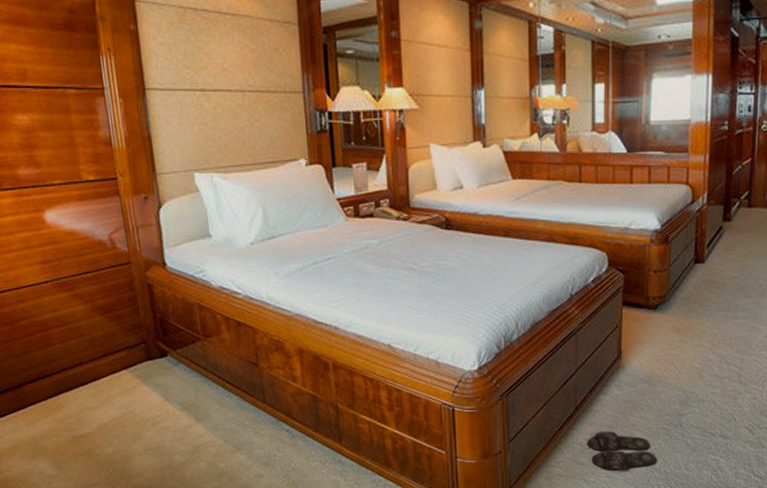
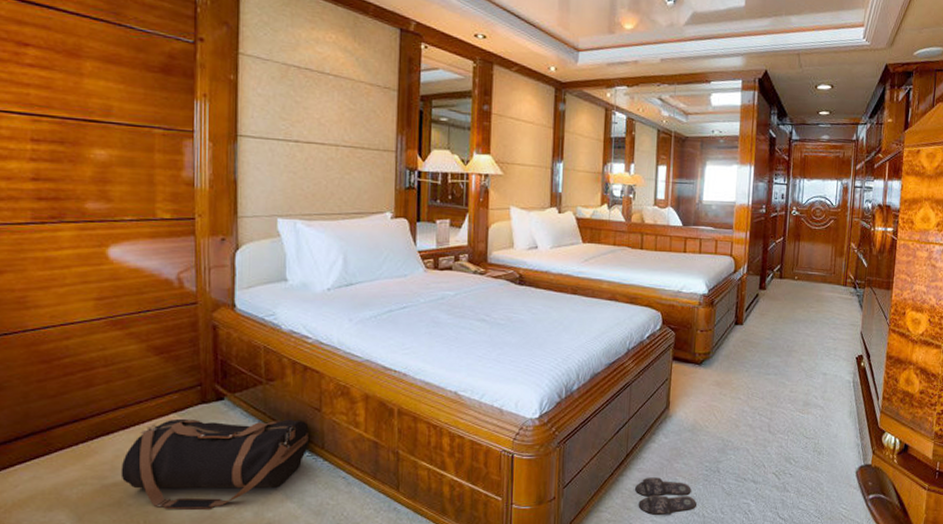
duffel bag: none [85,374,251,460] -> present [121,418,310,510]

